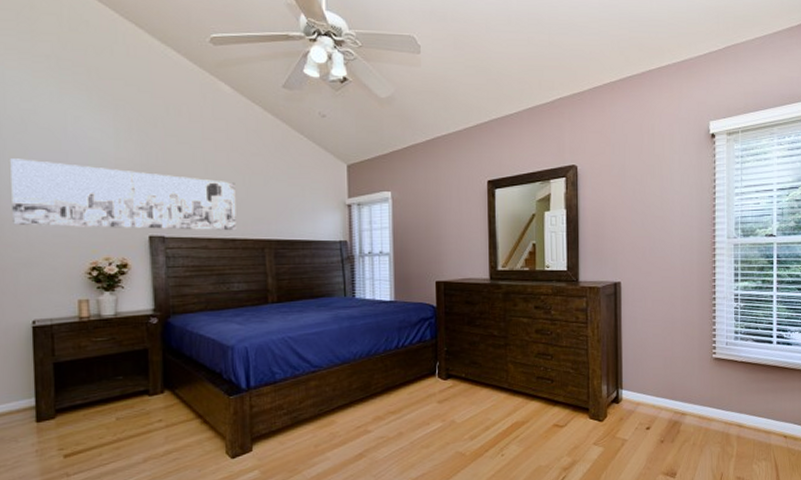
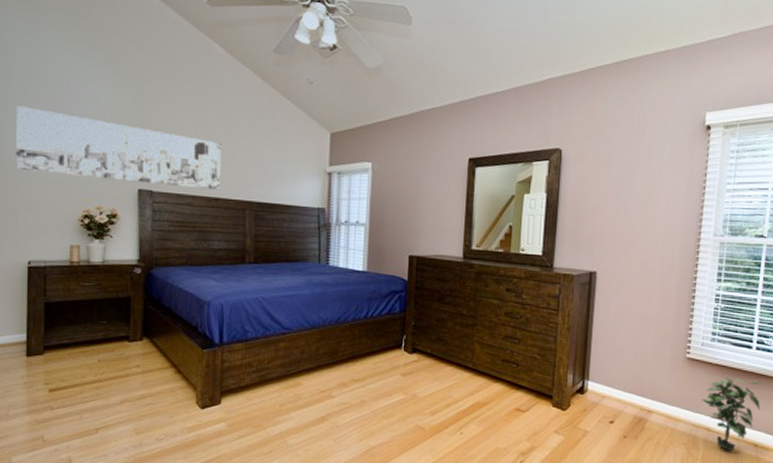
potted plant: none [730,372,787,445] -> present [701,376,763,452]

